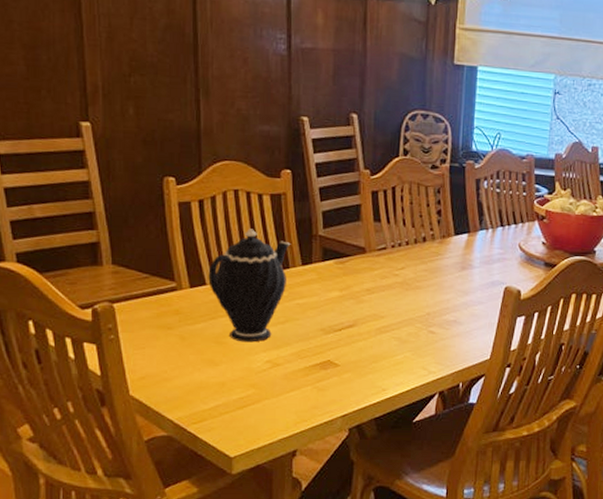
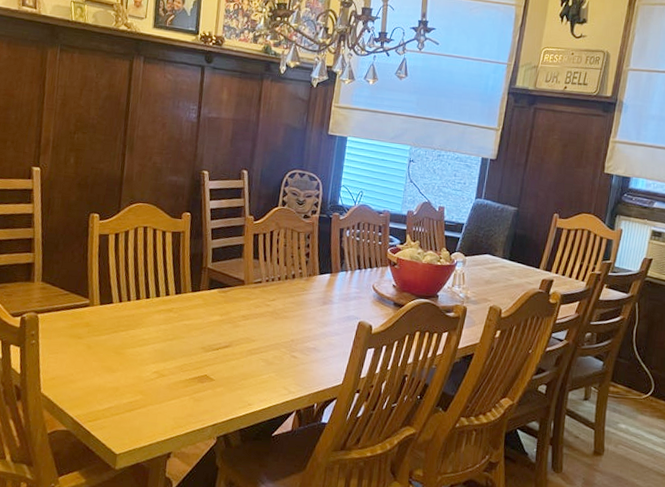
teapot: present [208,229,291,343] -> none [115,259,185,355]

